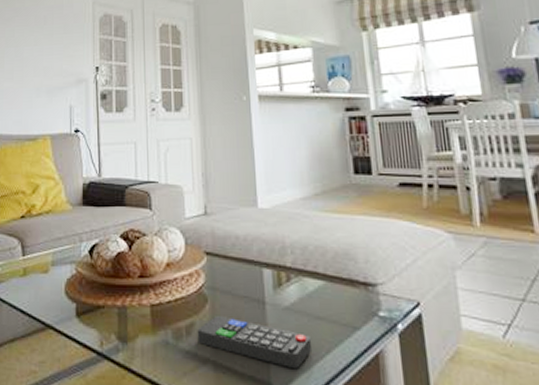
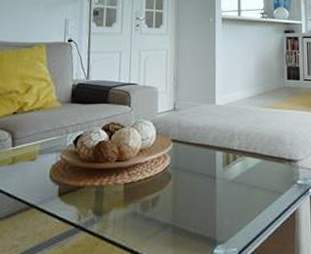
remote control: present [197,316,311,368] -> none [161,190,248,226]

